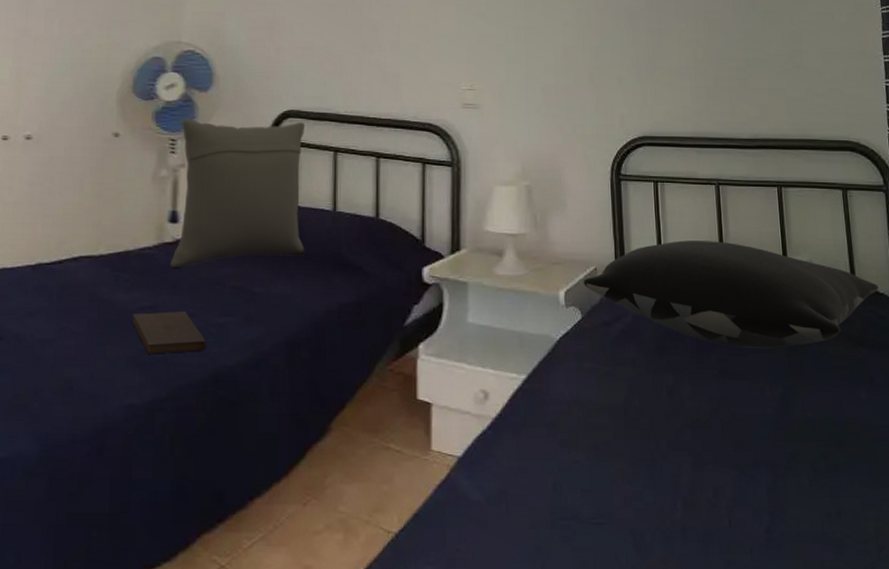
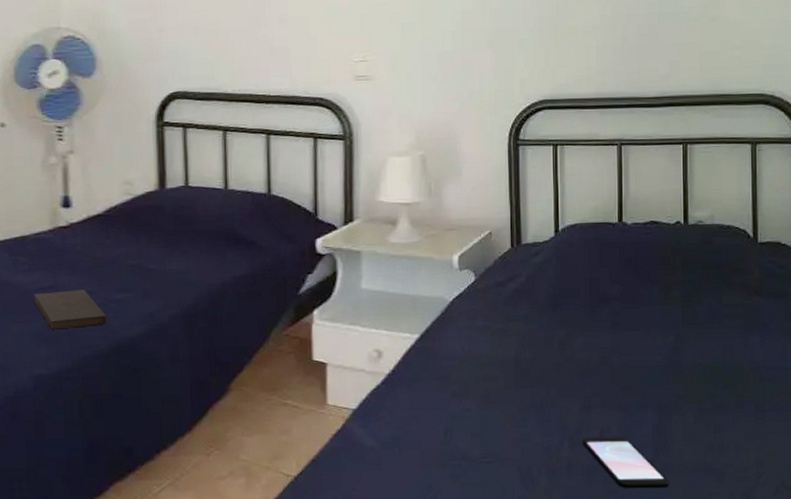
pillow: present [171,118,306,268] -> none [66,103,199,250]
pillow: present [584,240,878,348] -> none [478,200,780,301]
smartphone: none [695,498,789,561] -> present [582,437,670,489]

